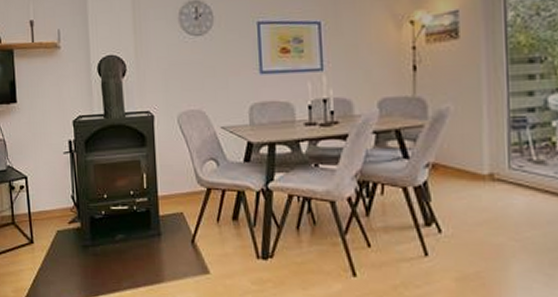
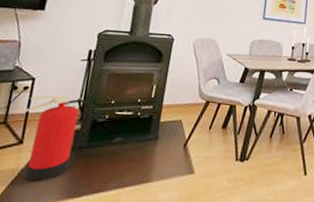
fire extinguisher: none [25,193,87,281] -> present [22,95,92,182]

